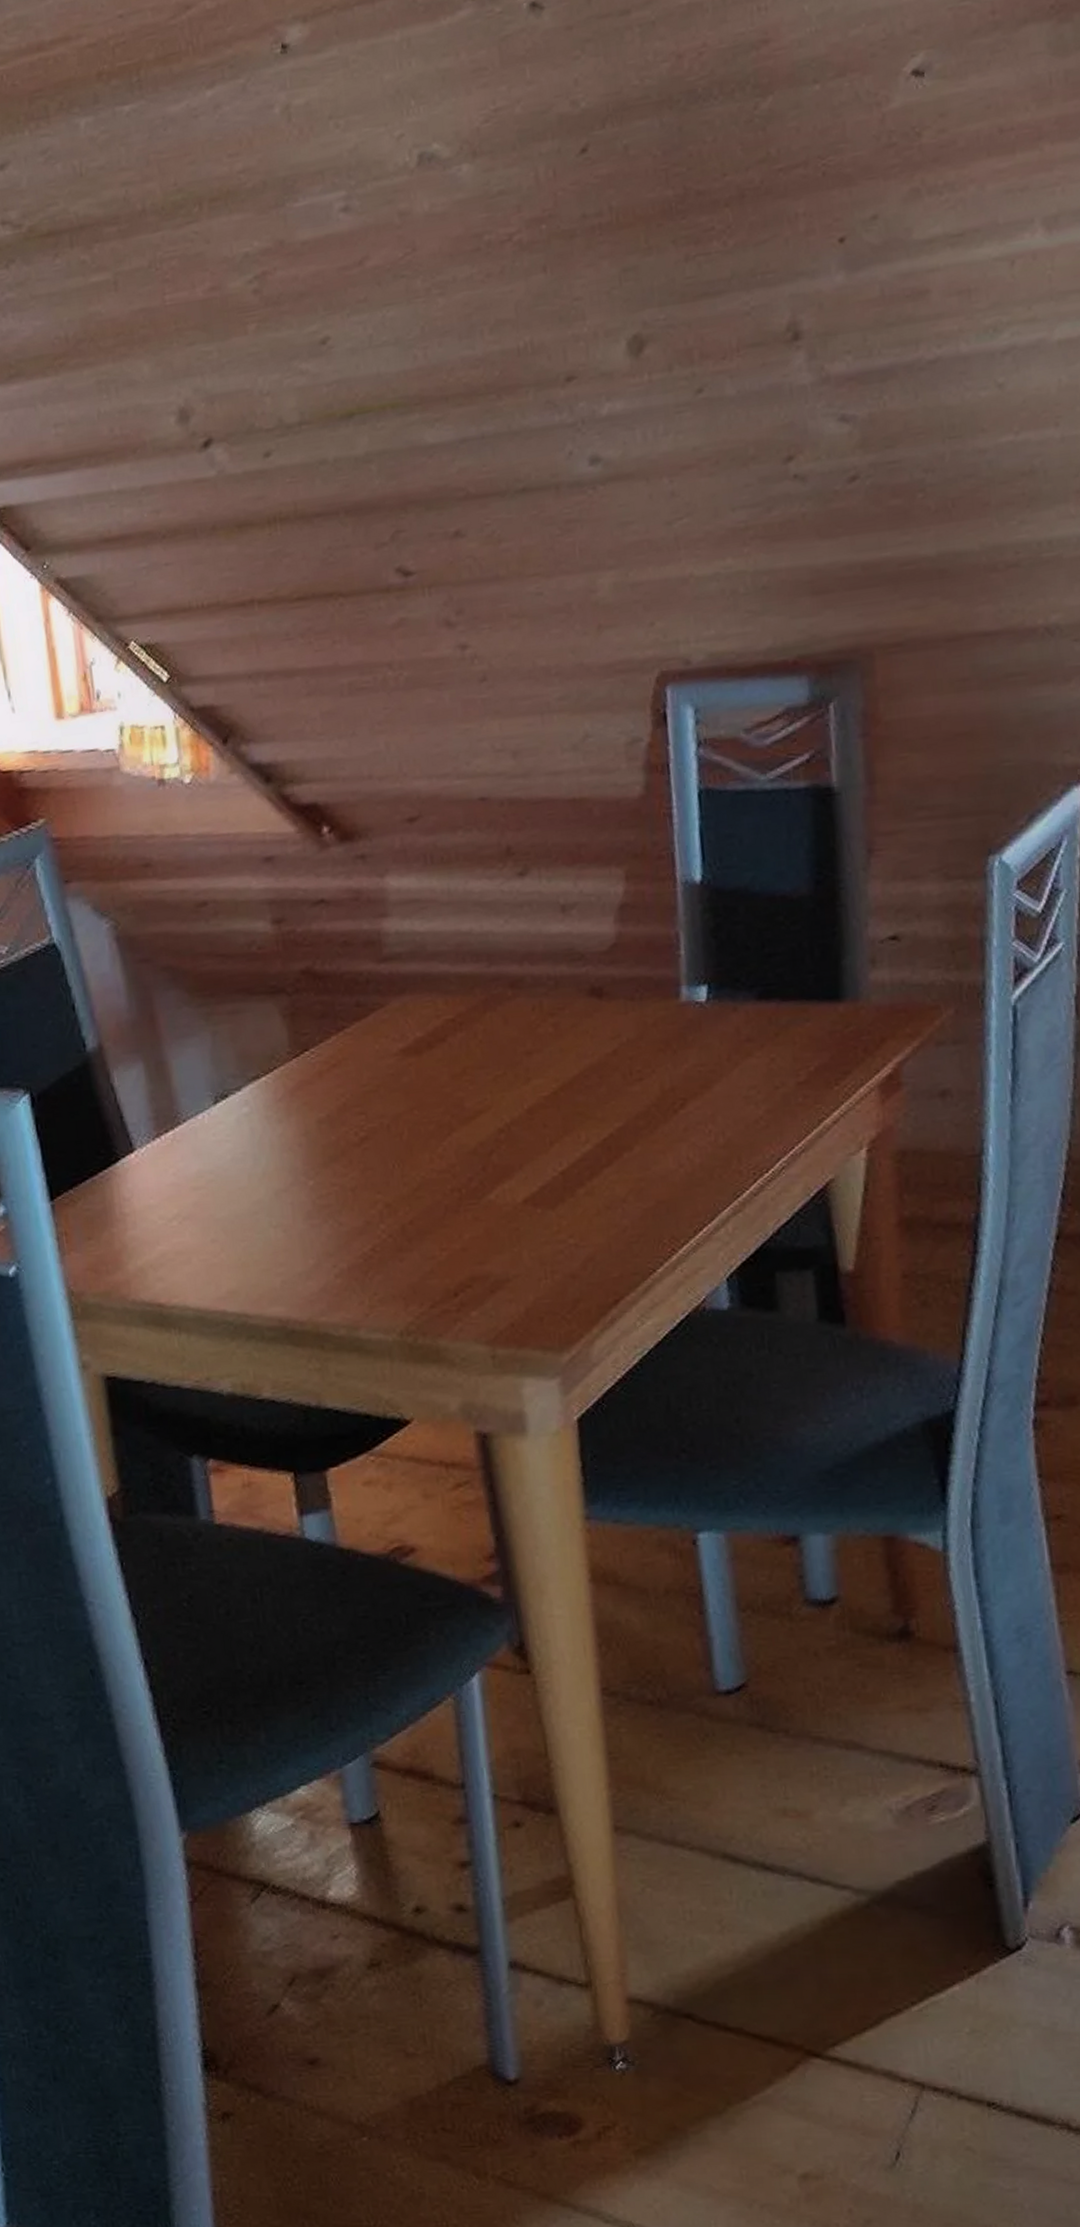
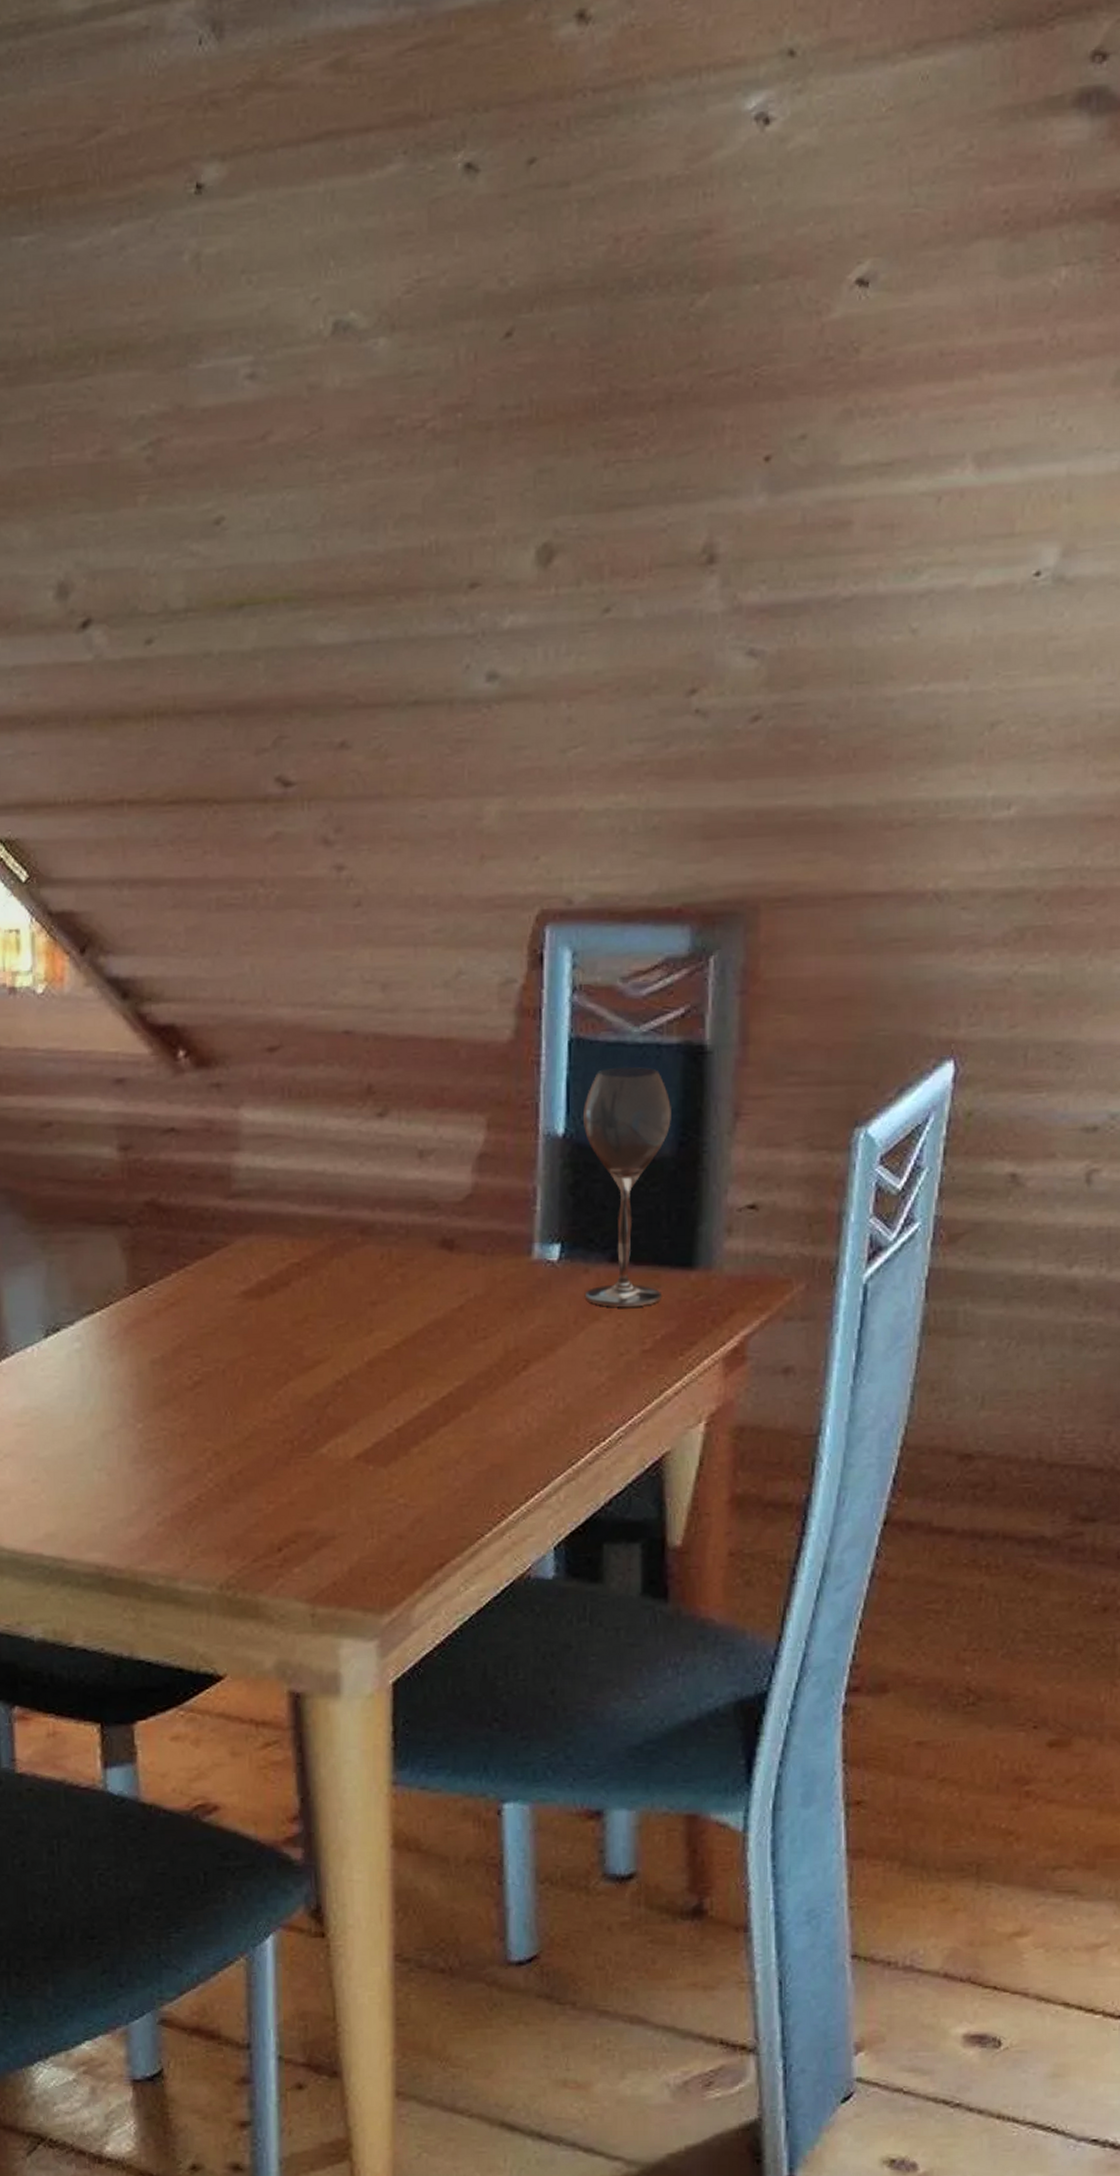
wineglass: none [718,812,812,1043] -> present [583,1067,671,1307]

